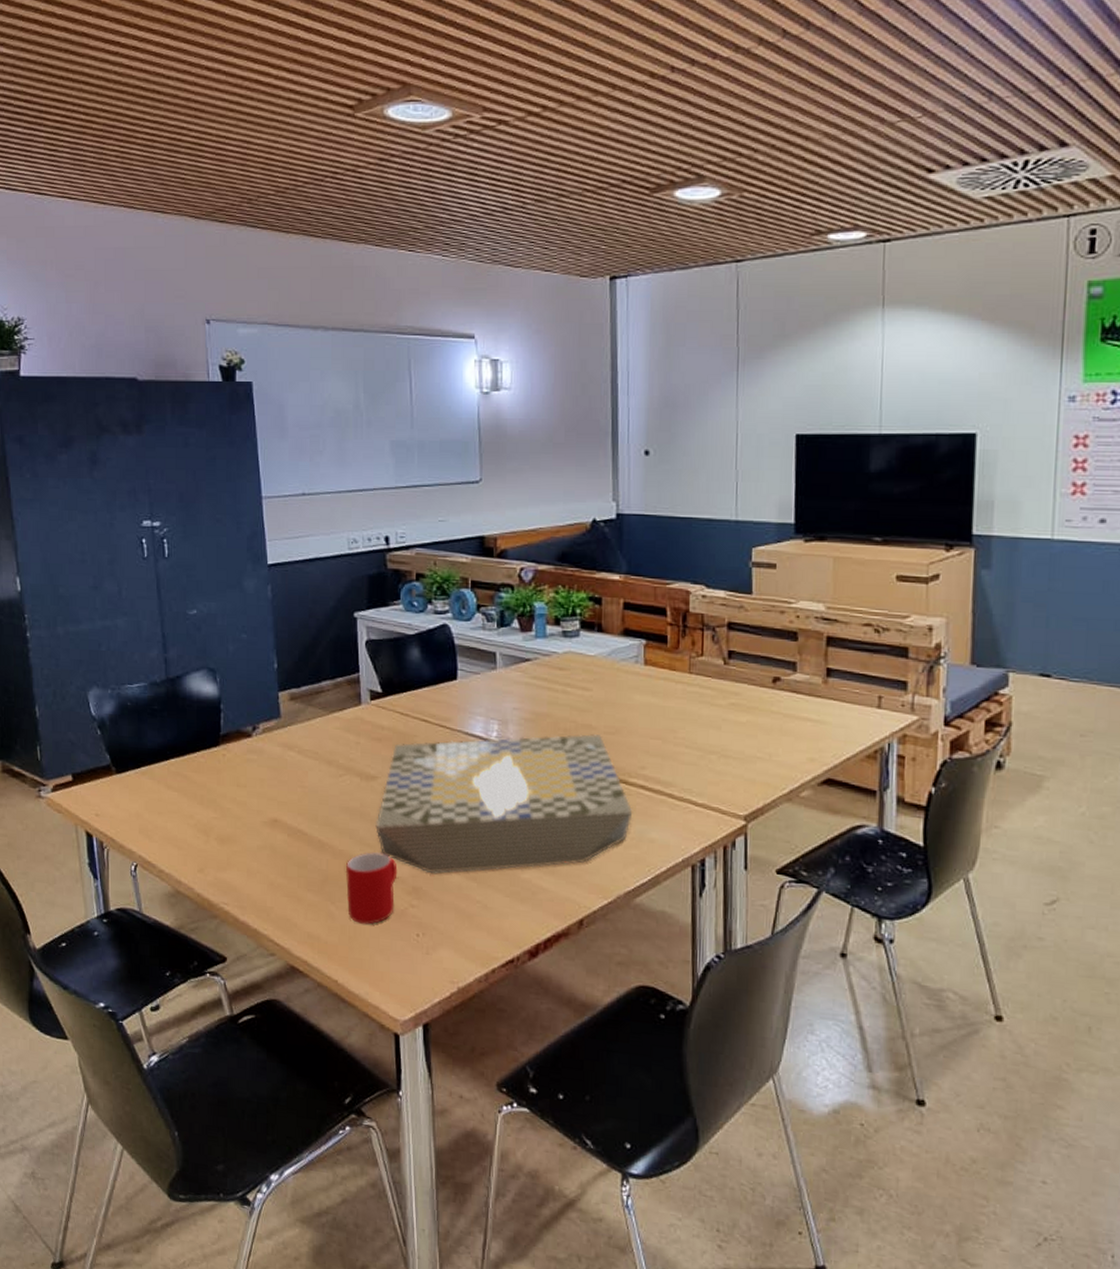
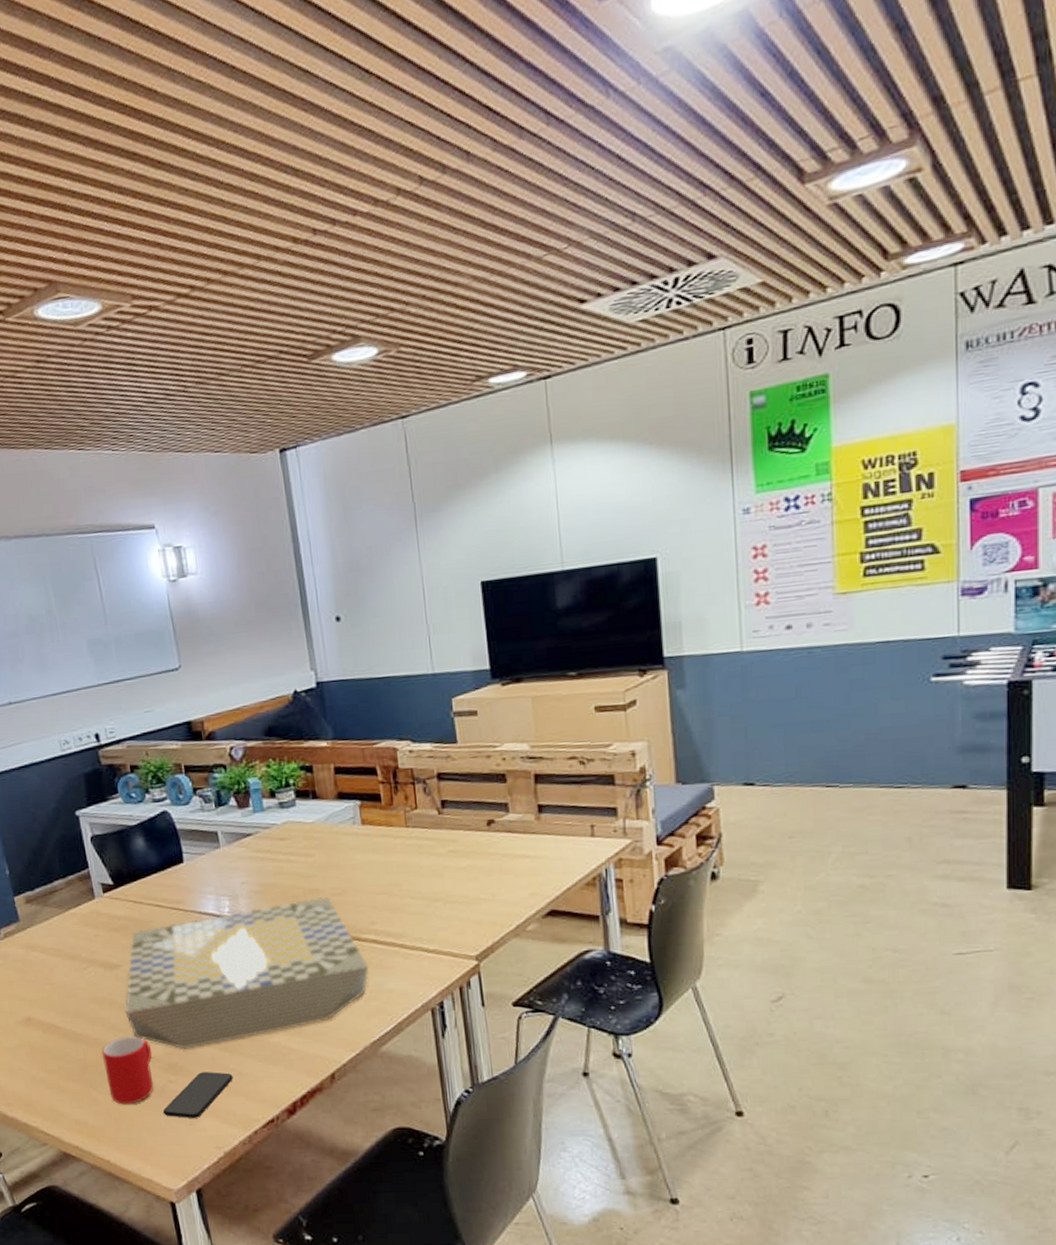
smartphone: none [399,900,478,948] -> present [162,1072,233,1118]

